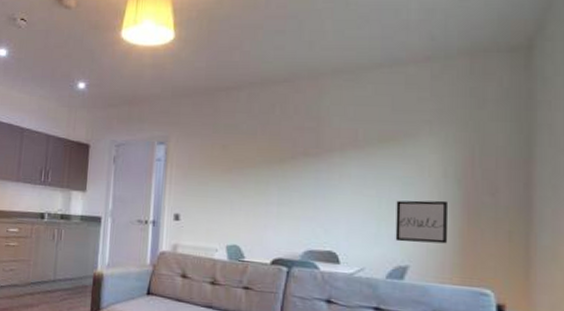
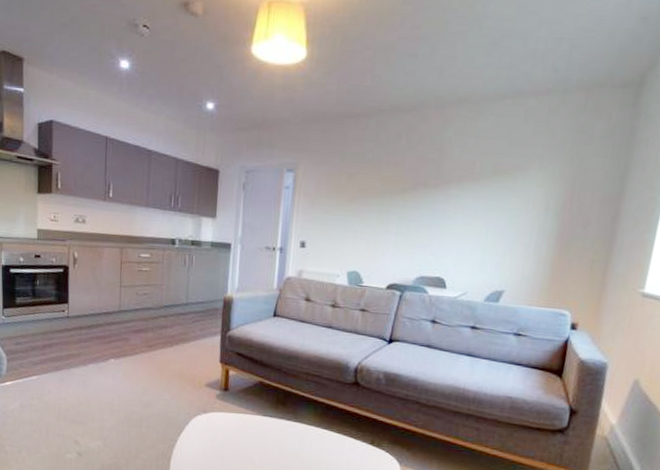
wall art: present [395,200,448,244] -> none [496,231,545,271]

